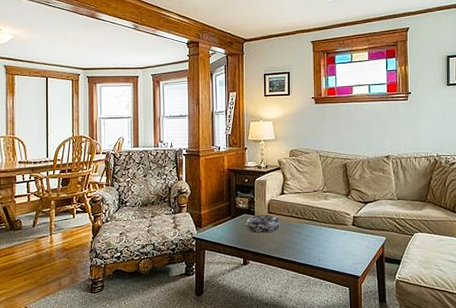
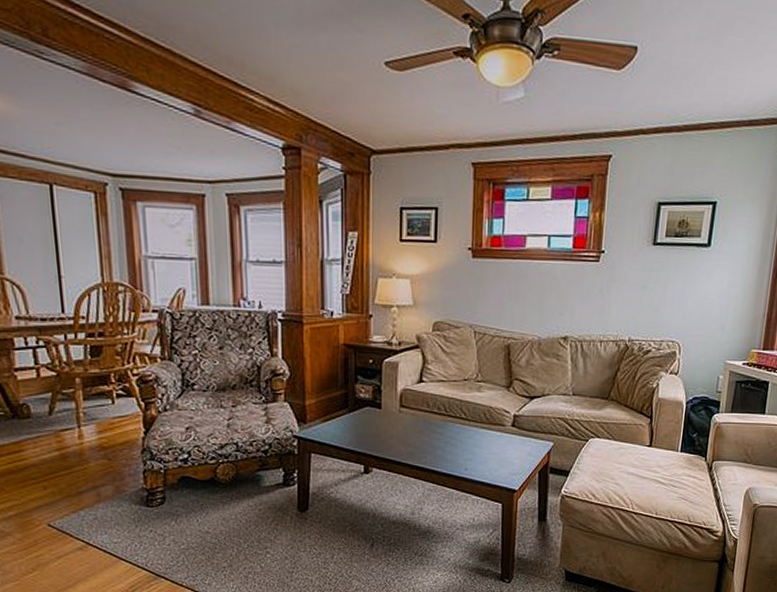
decorative bowl: present [246,215,281,234] -> none [368,409,417,433]

